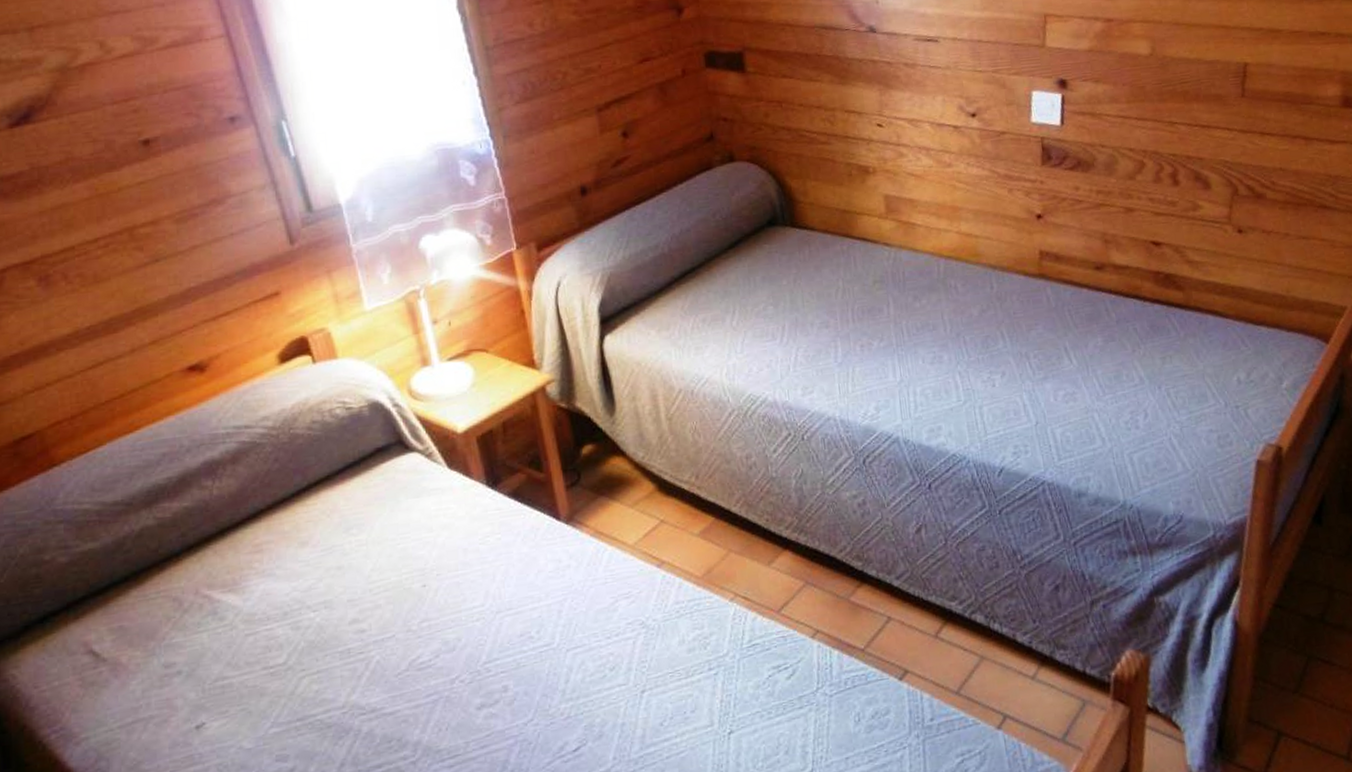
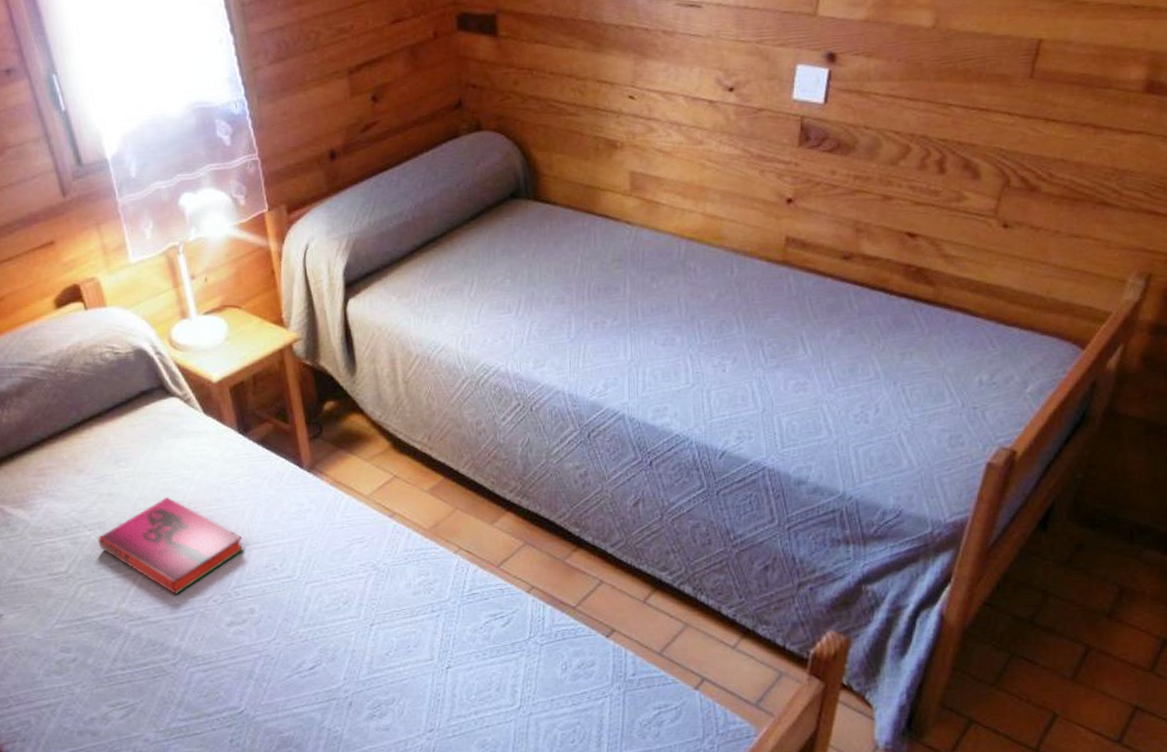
hardback book: none [324,565,496,679] -> present [98,497,245,596]

